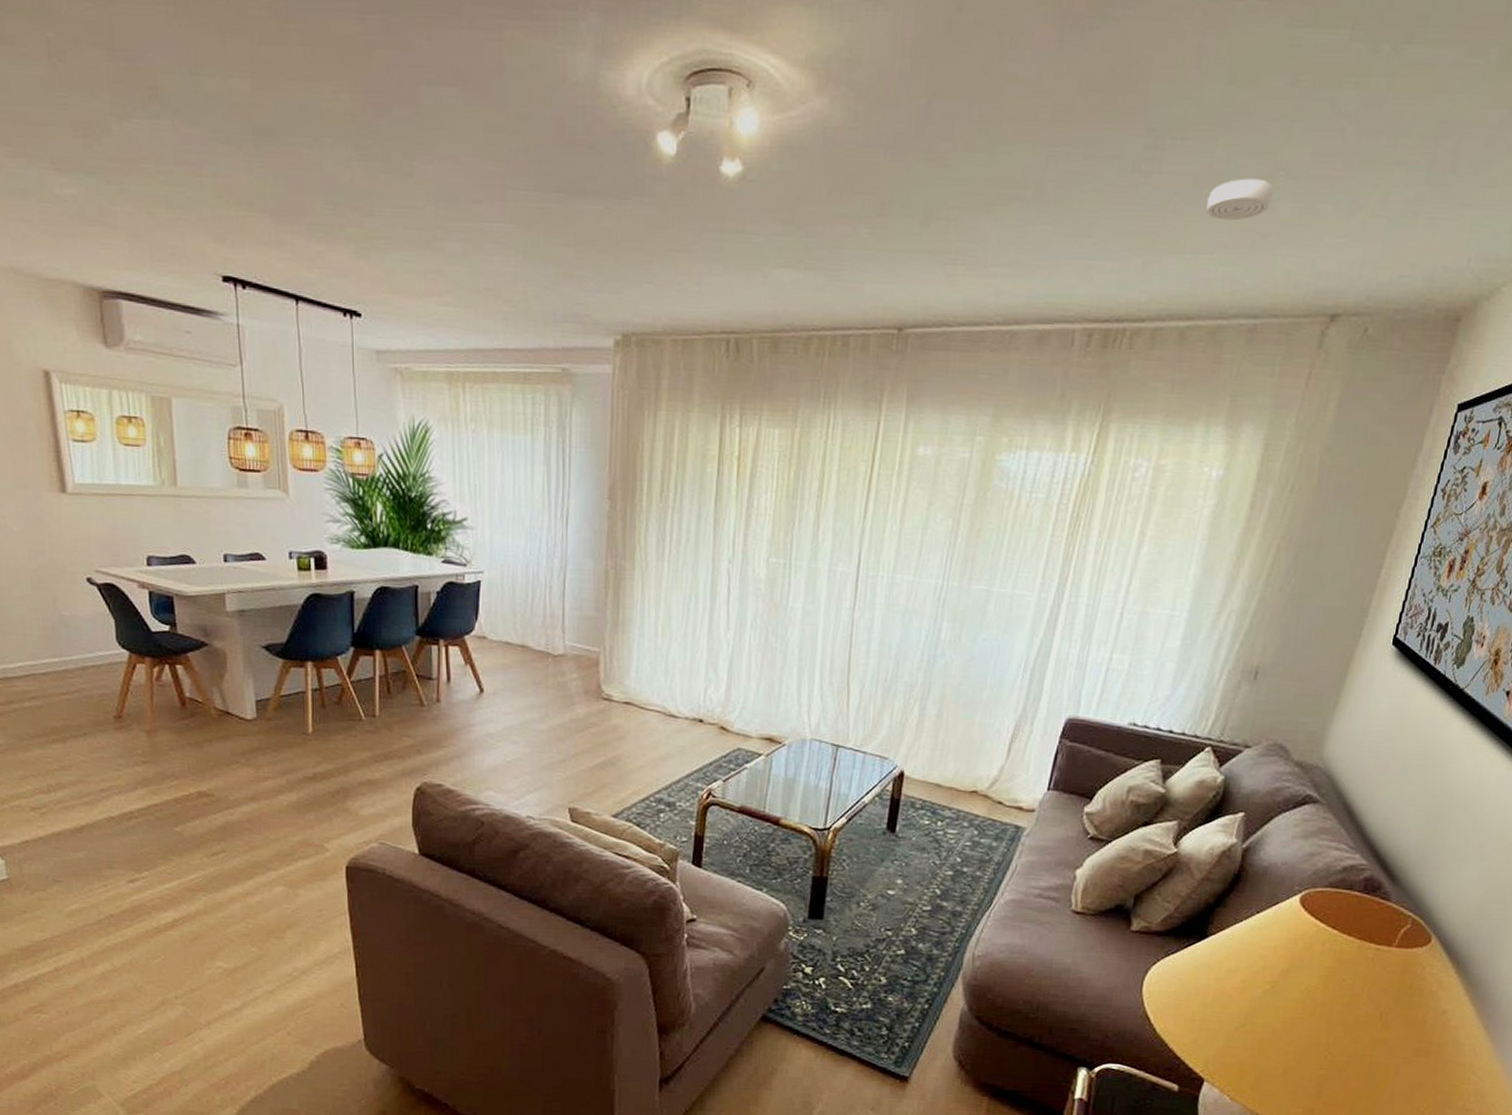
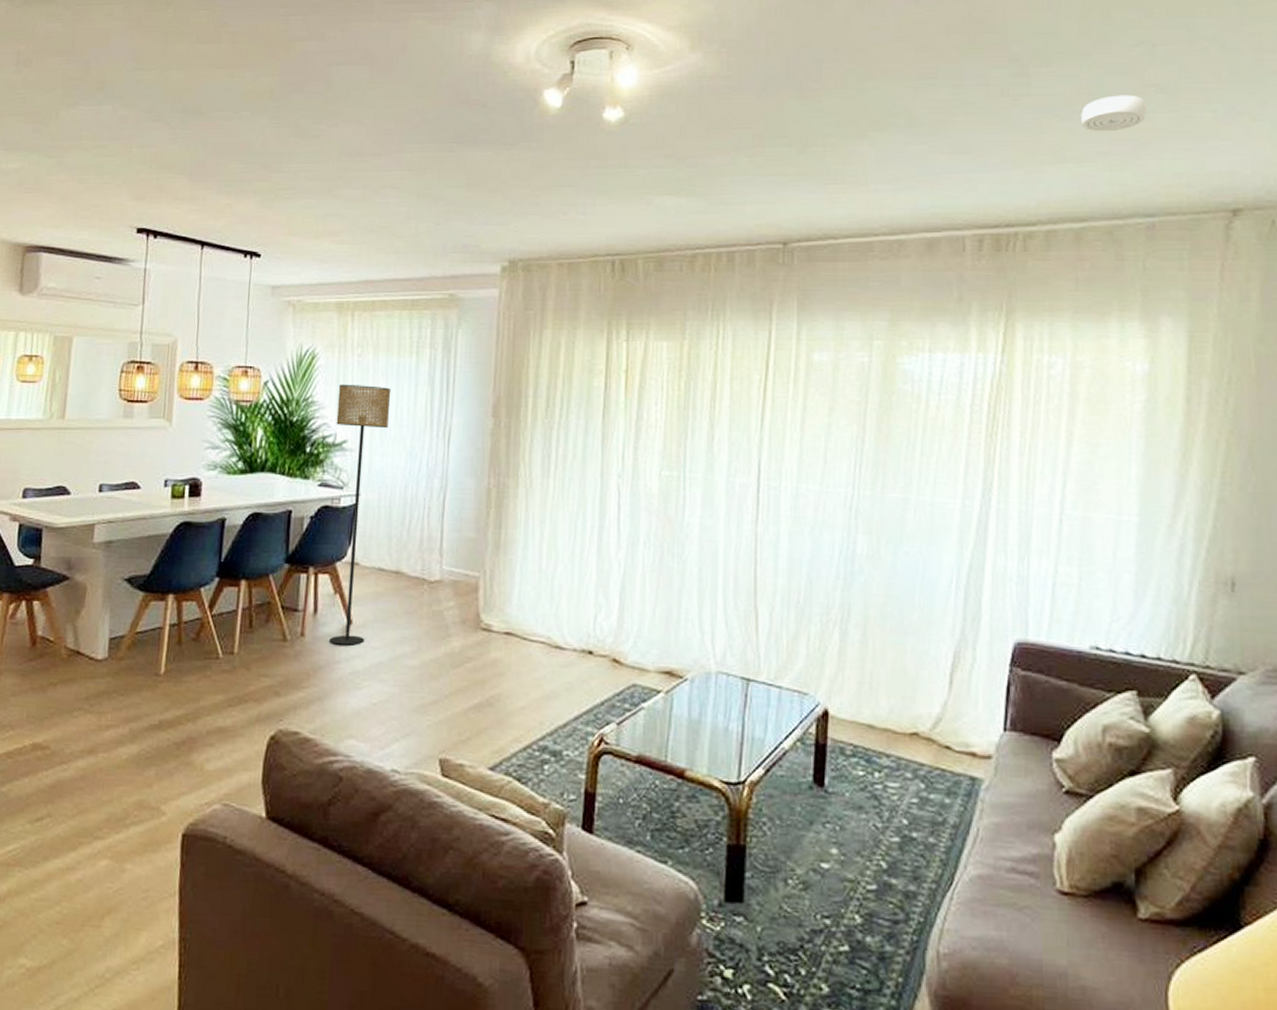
floor lamp: none [454,461,508,711] -> present [329,385,392,646]

